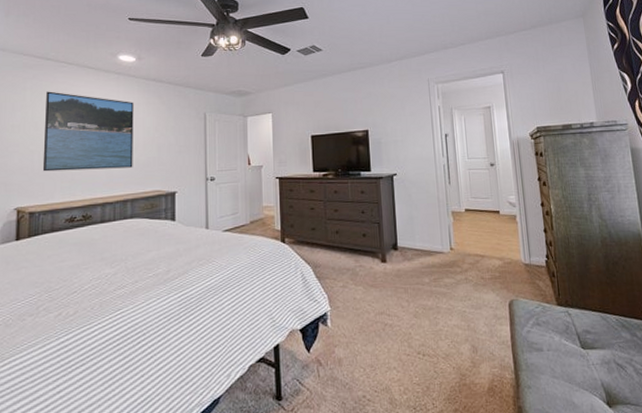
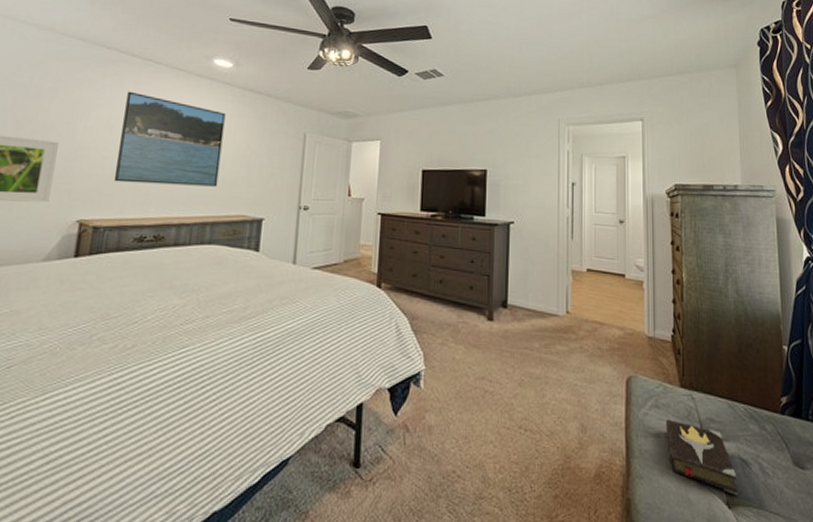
hardback book: none [547,334,618,396] -> present [666,418,739,496]

